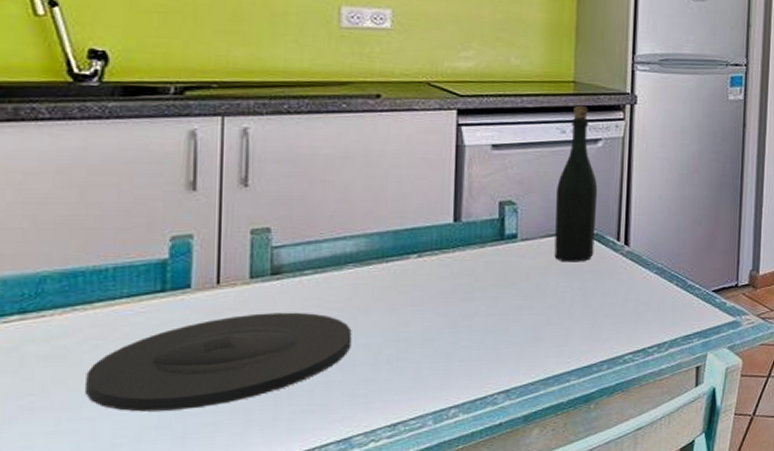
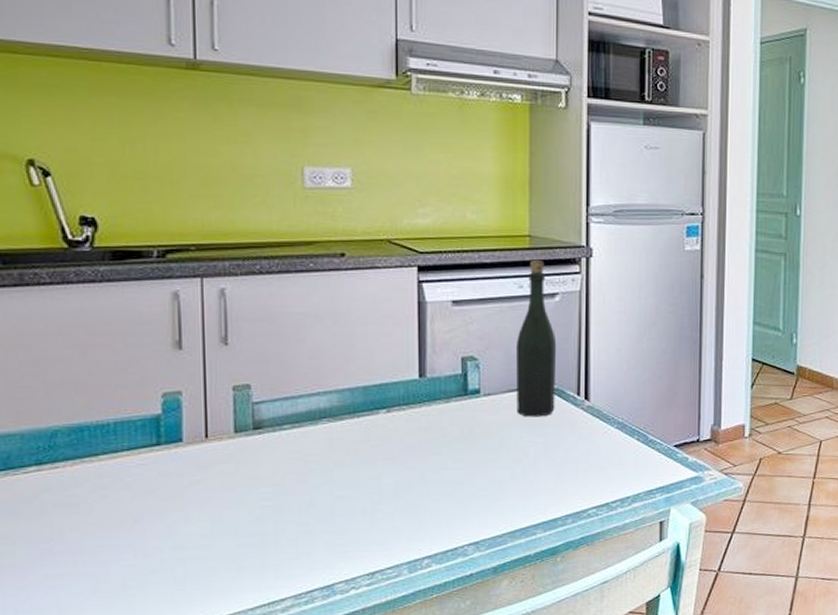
plate: present [86,312,352,412] -> none [97,465,330,557]

